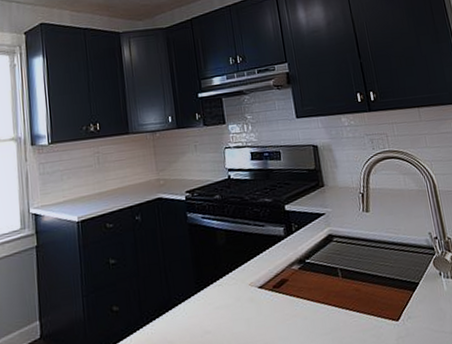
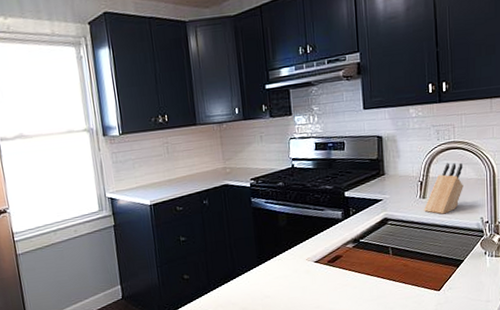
knife block: none [369,172,406,230] -> present [424,162,463,215]

